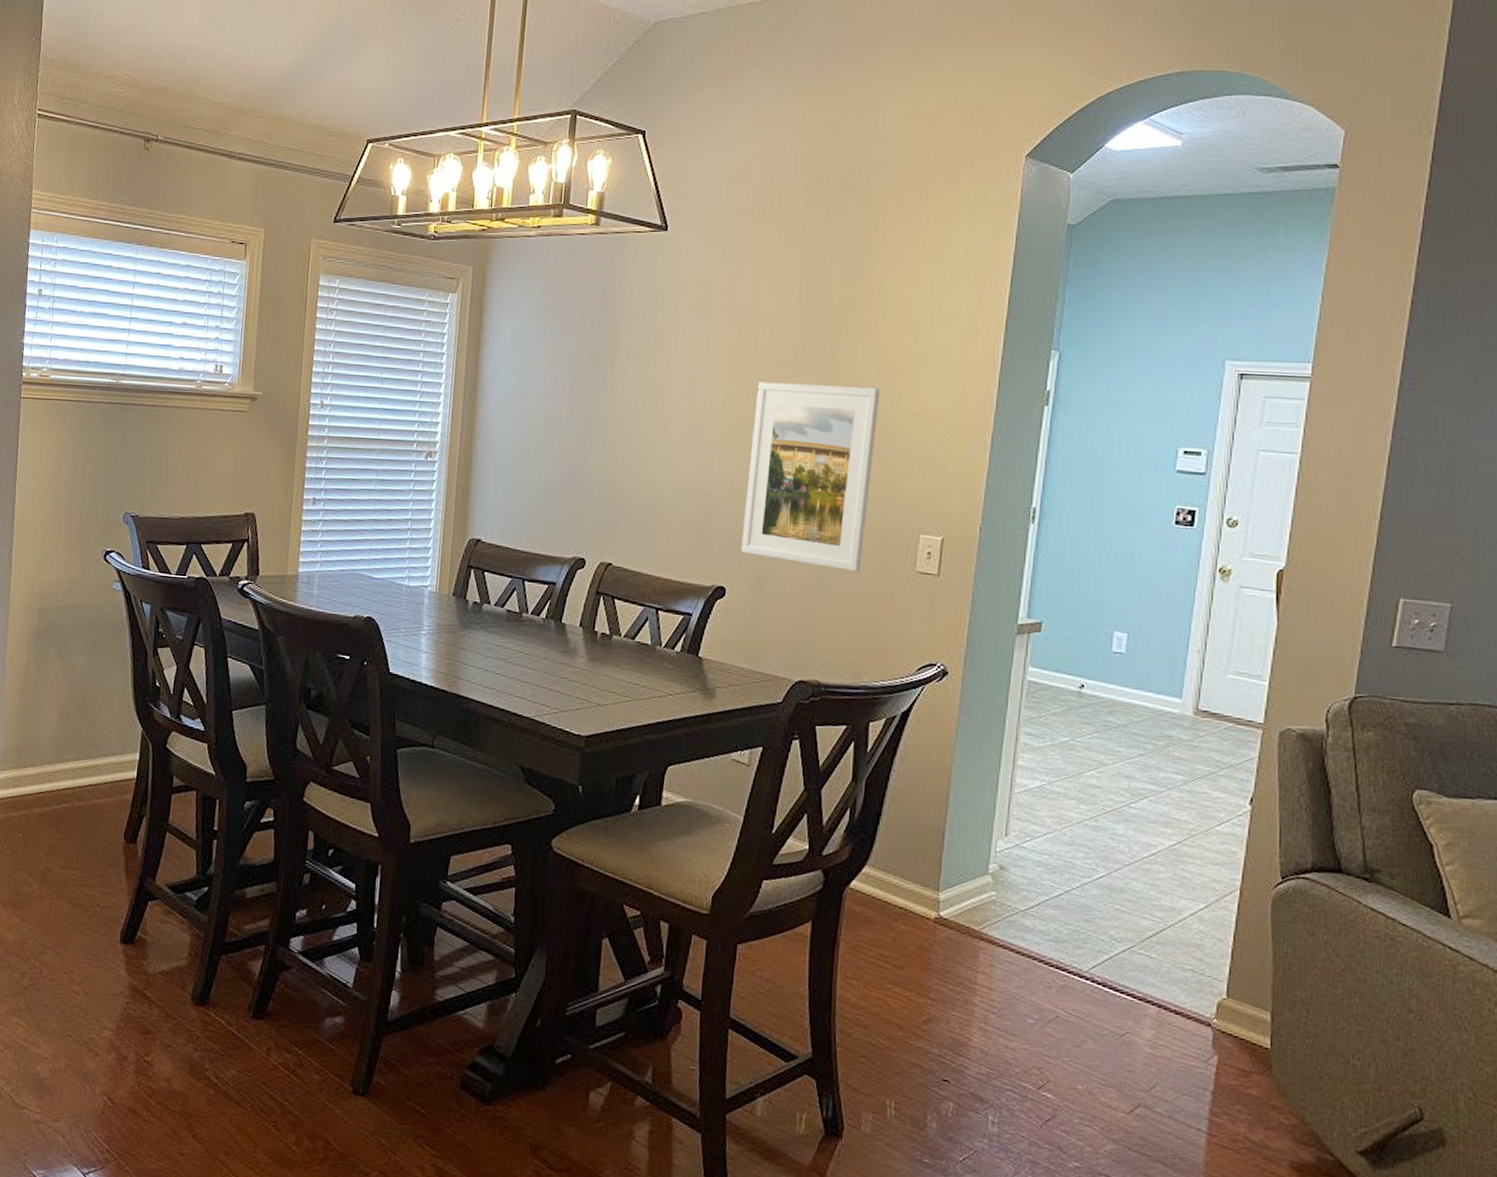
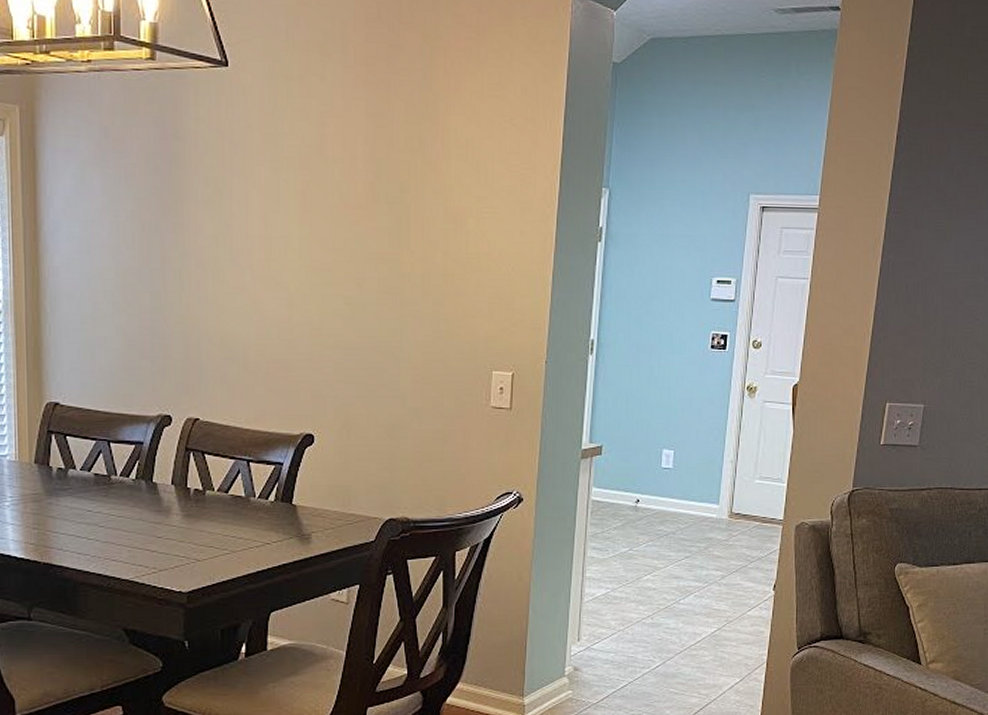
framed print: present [741,382,880,572] -> none [326,226,449,411]

